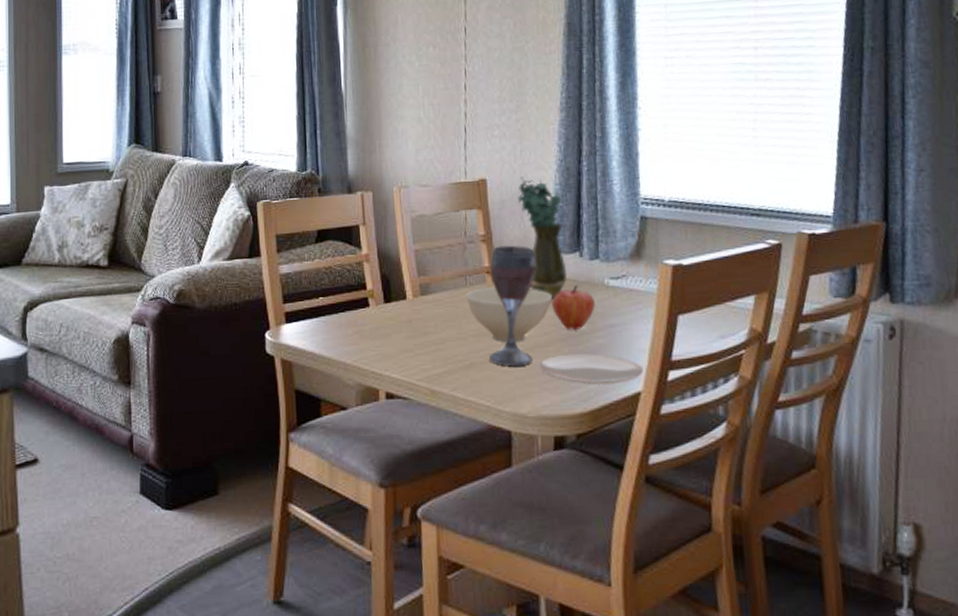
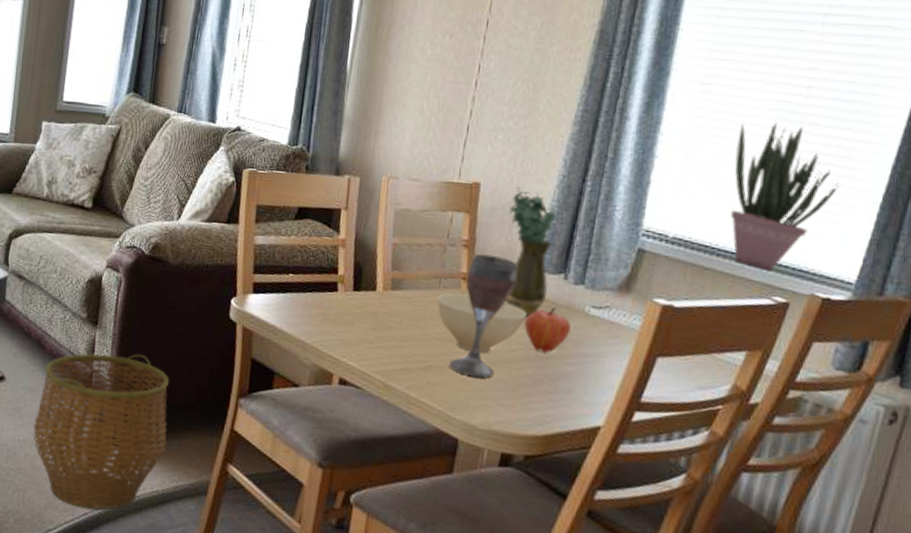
basket: none [76,407,222,583] -> present [33,353,169,510]
plate: present [540,353,644,385] -> none [500,374,609,414]
potted plant: none [706,83,801,219] -> present [730,122,840,272]

